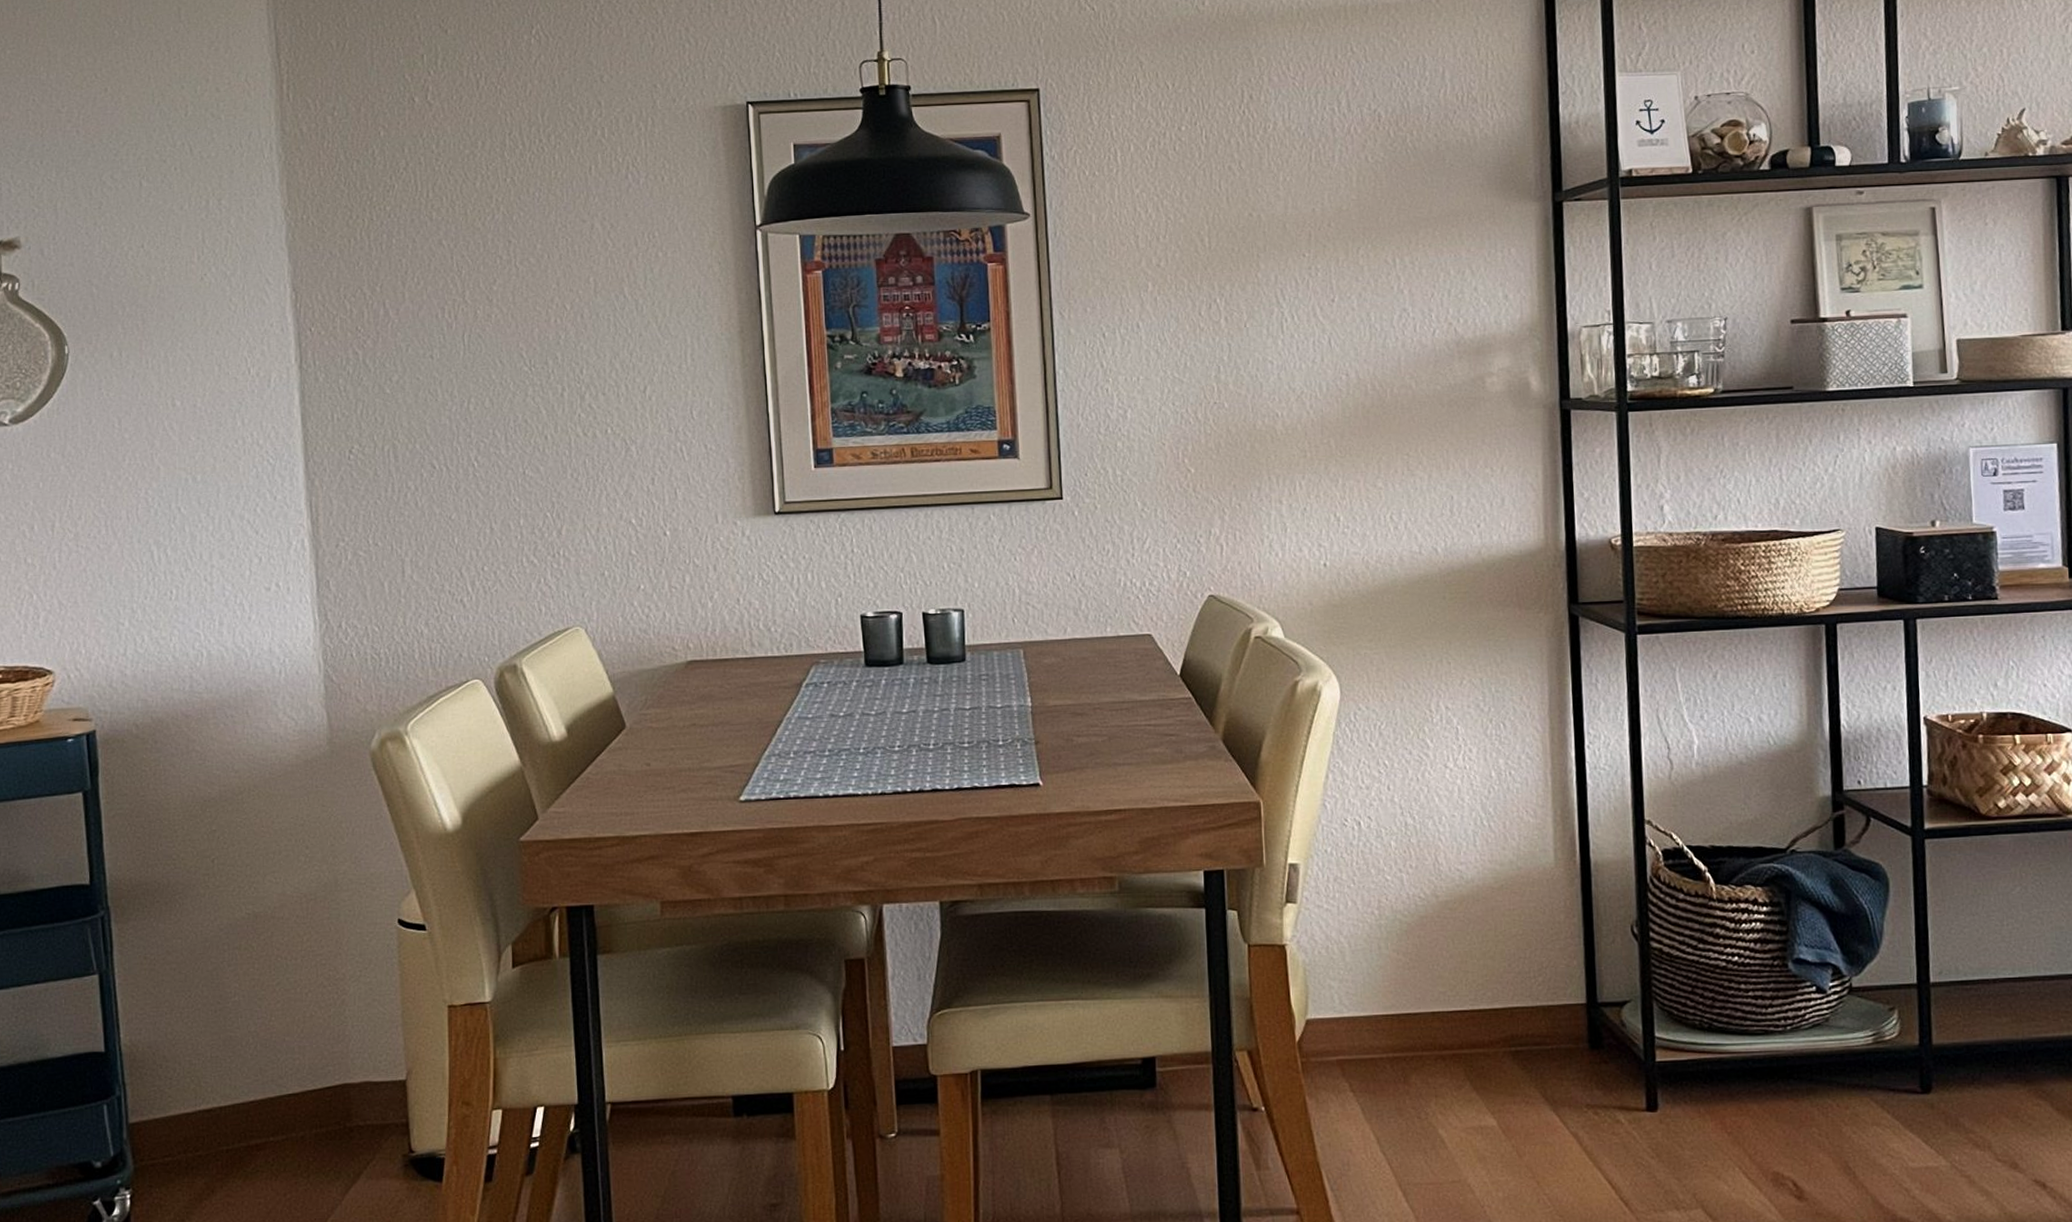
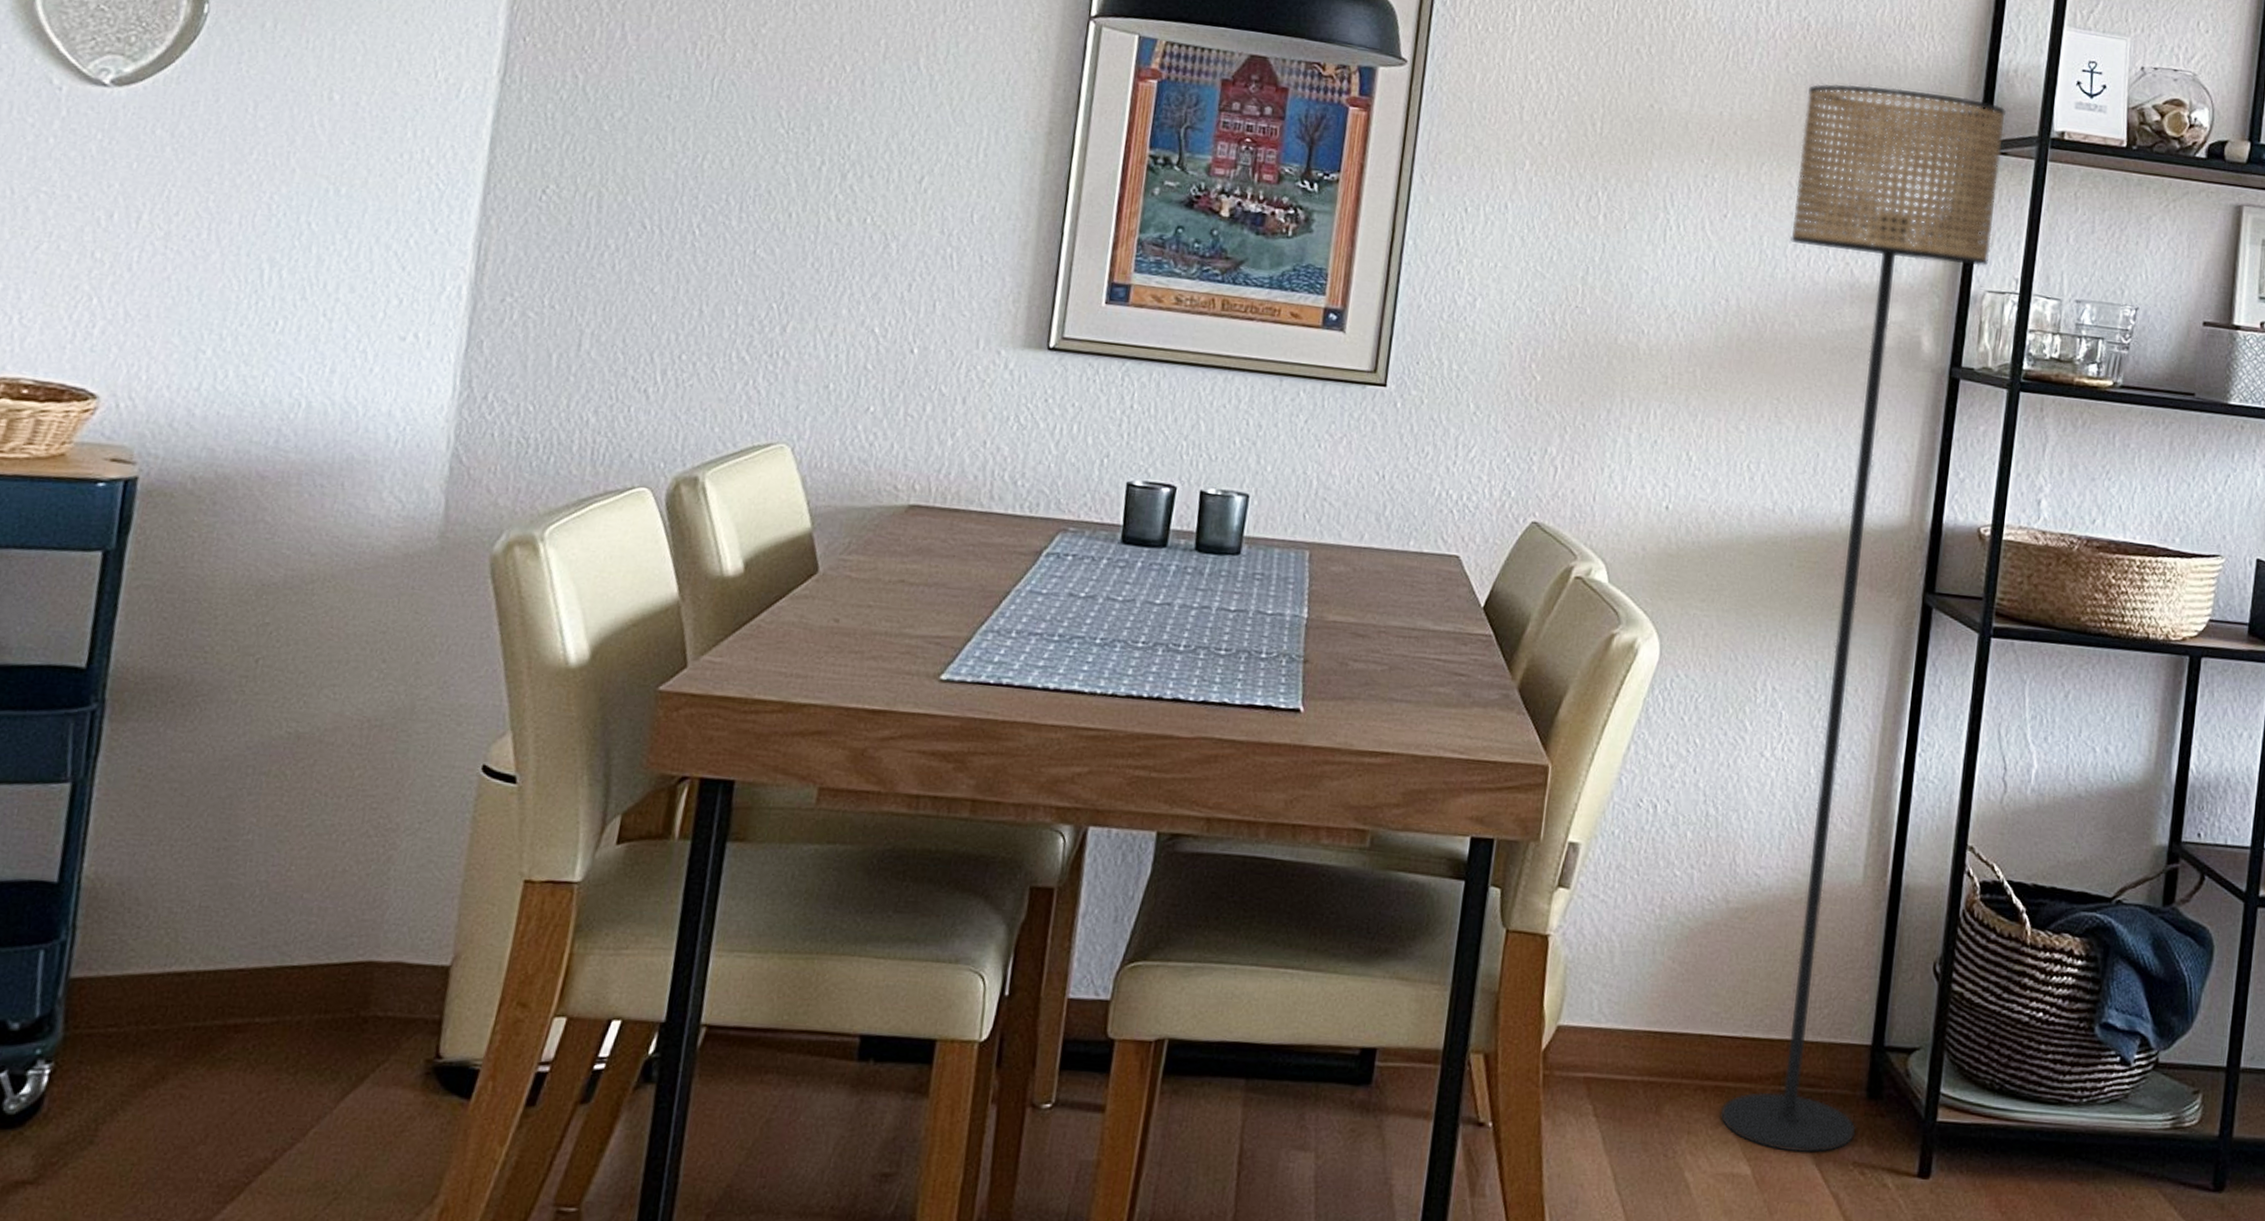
floor lamp: none [1388,155,1584,1103] -> present [1721,84,2006,1154]

